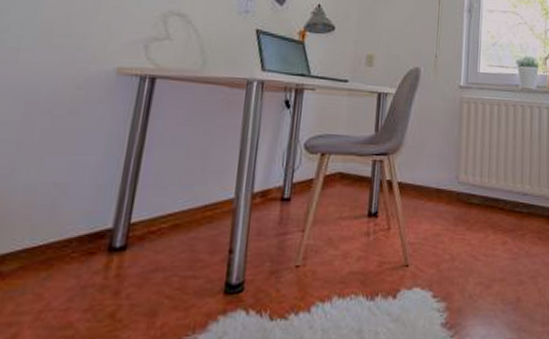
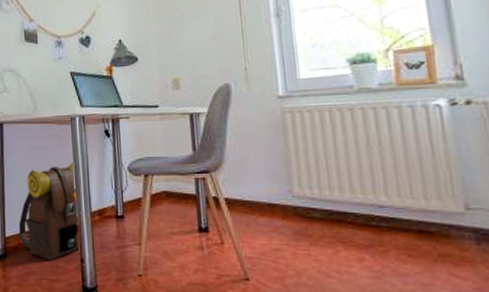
backpack: none [150,134,244,252] -> present [18,163,81,261]

